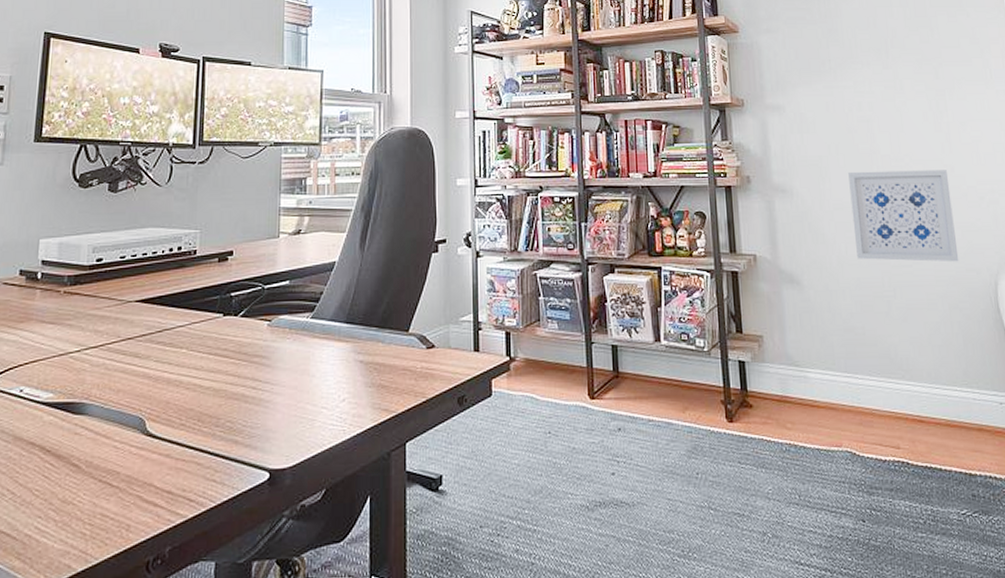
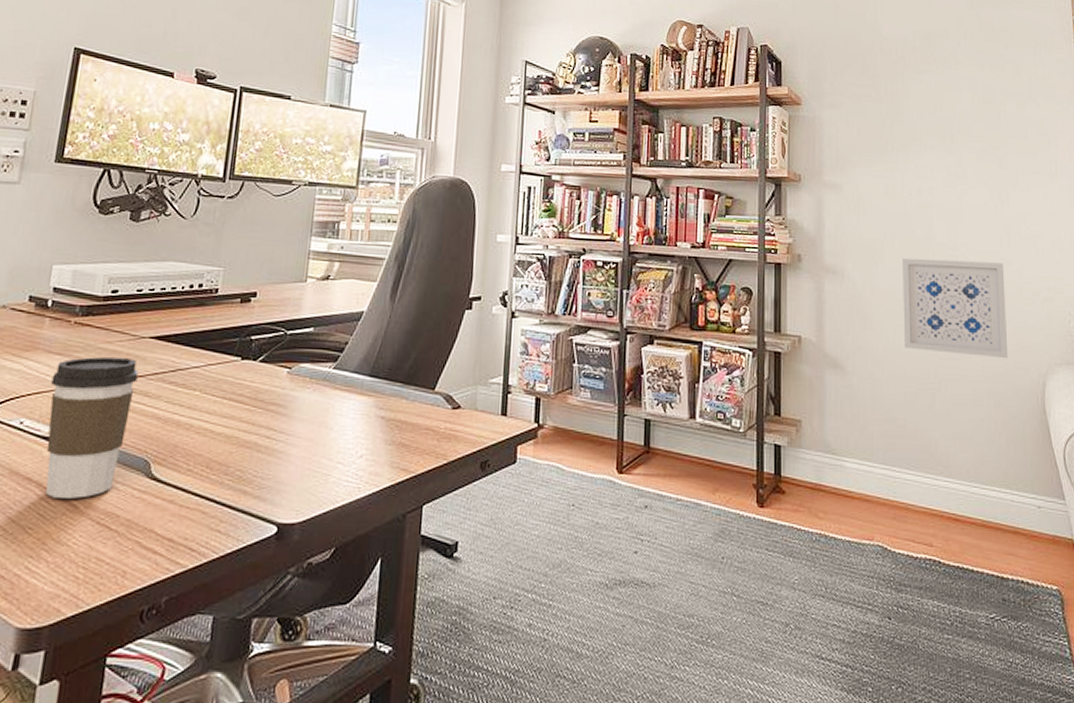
coffee cup: none [46,321,127,460] -> present [45,356,139,499]

